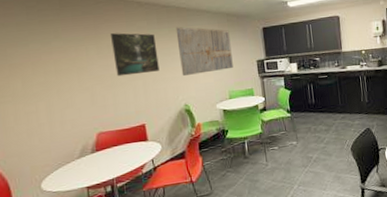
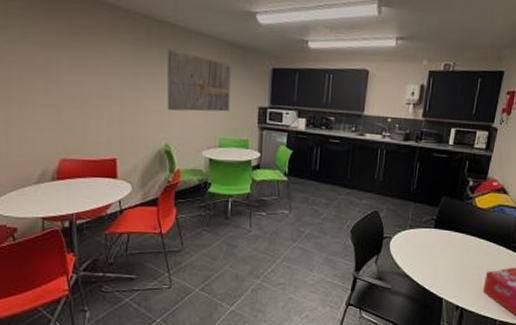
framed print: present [110,33,160,77] -> none [87,43,142,99]

